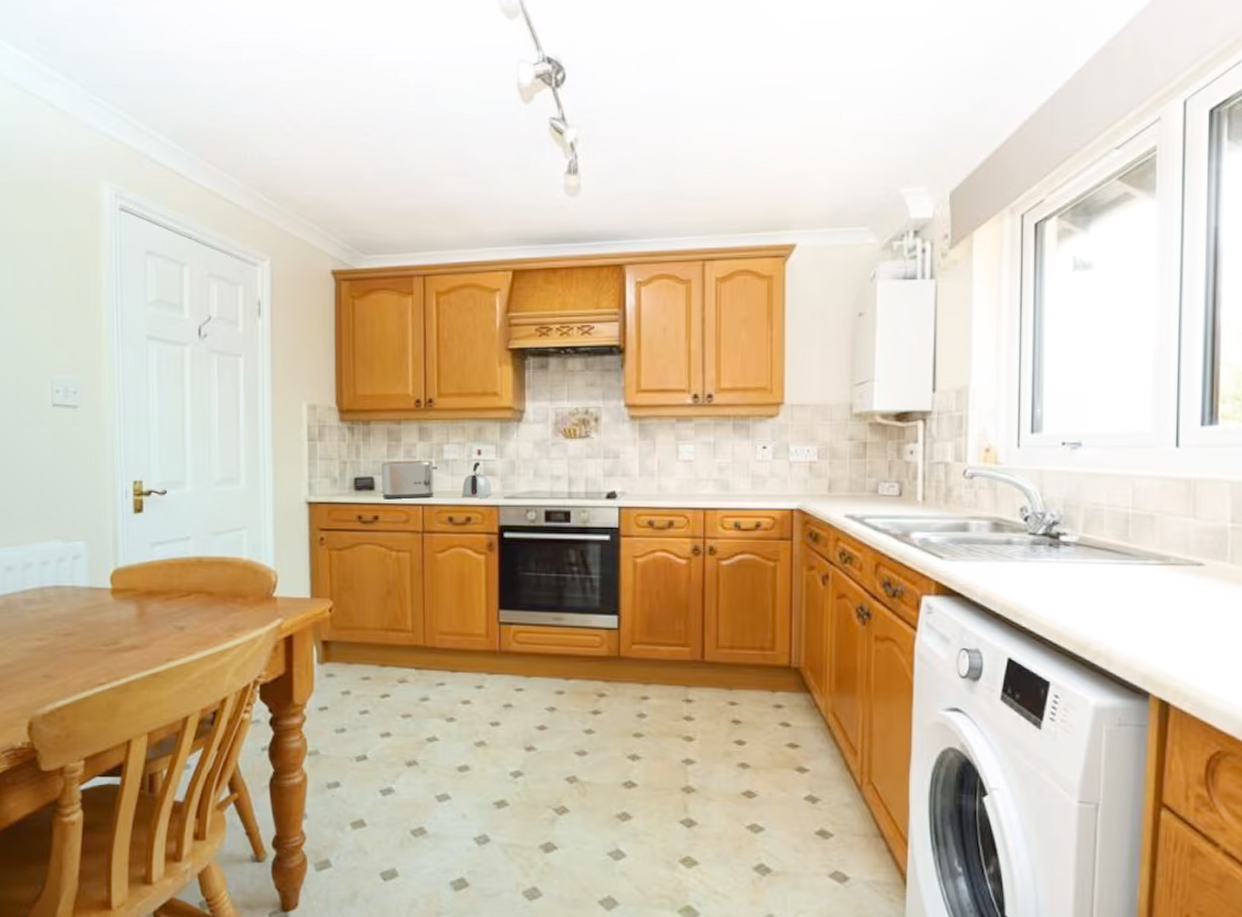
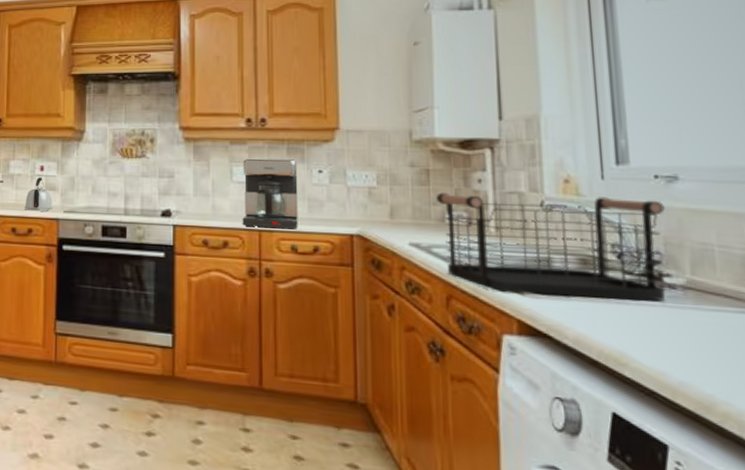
coffee maker: none [687,436,742,506] -> present [242,158,298,229]
dish rack: none [871,464,1068,558] -> present [436,192,665,301]

